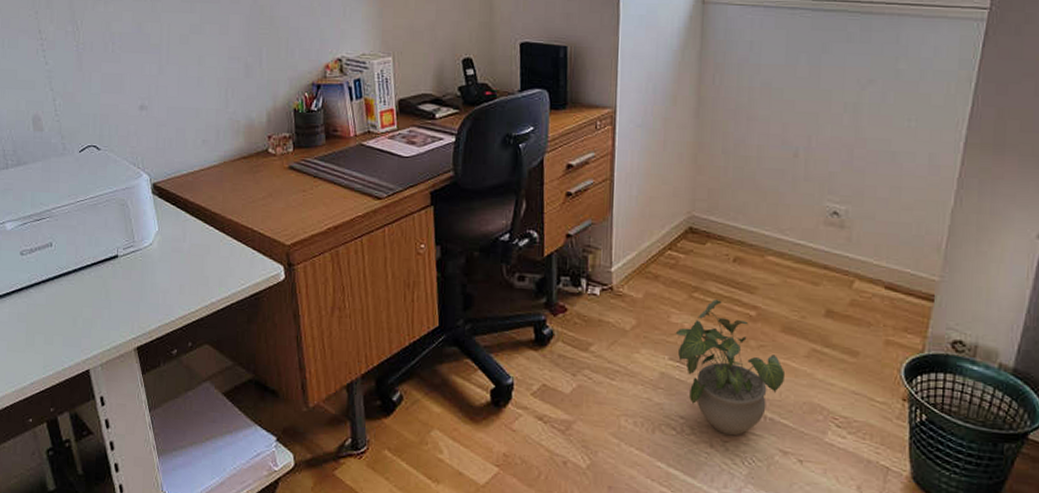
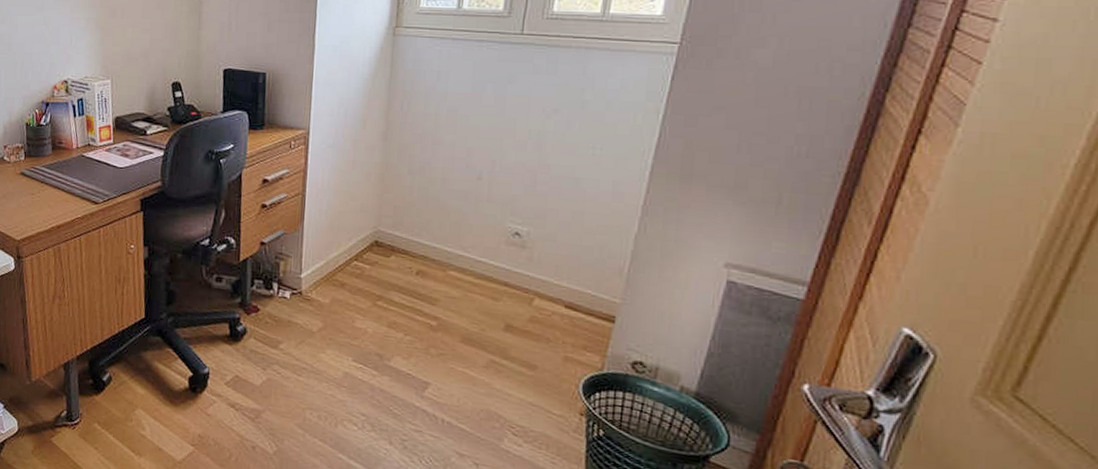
potted plant: present [675,298,786,436] -> none [359,308,464,436]

